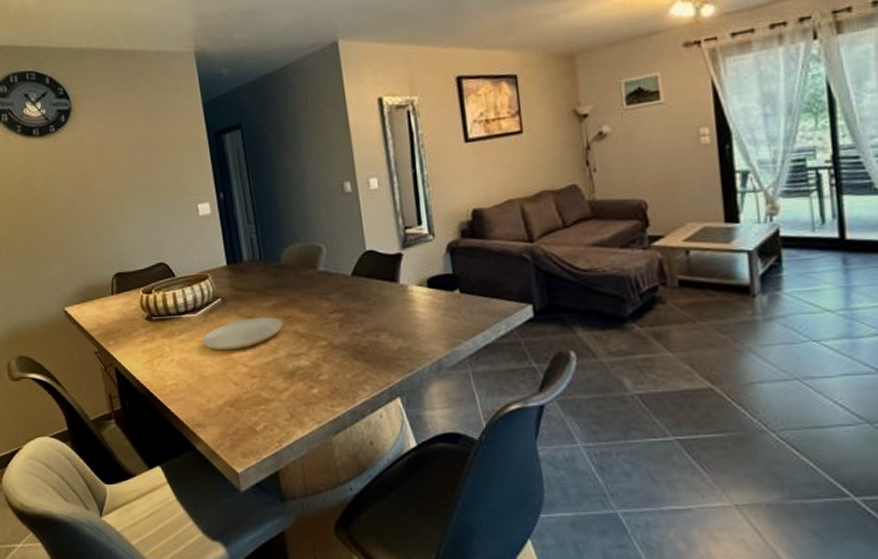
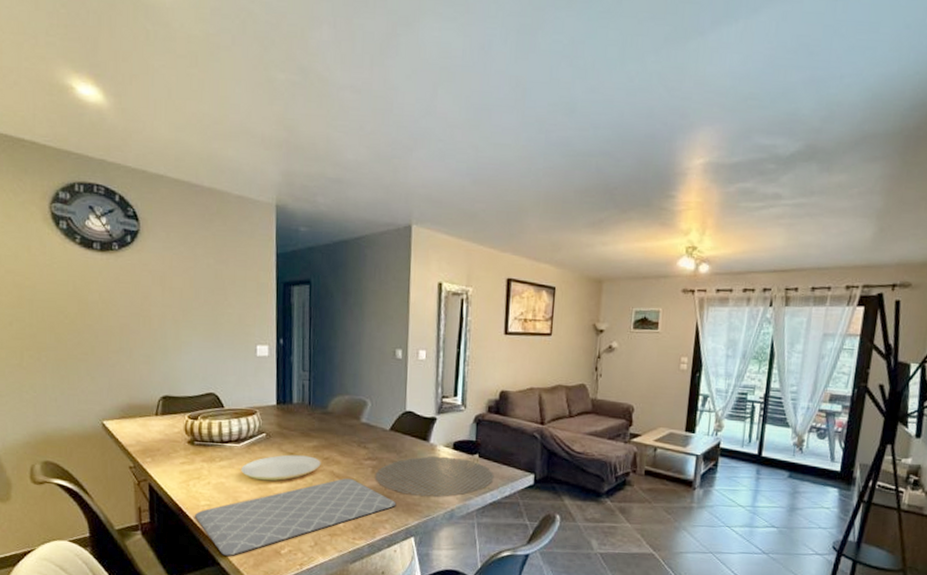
placemat: none [164,336,374,438] -> present [195,478,397,556]
place mat: none [344,297,483,348] -> present [375,456,494,497]

